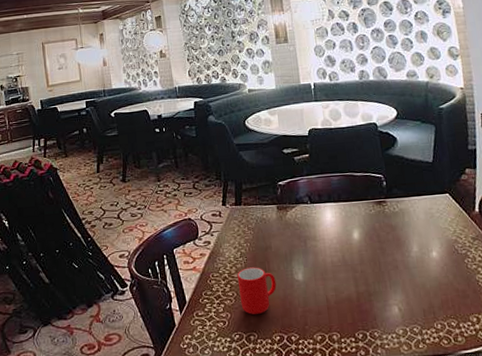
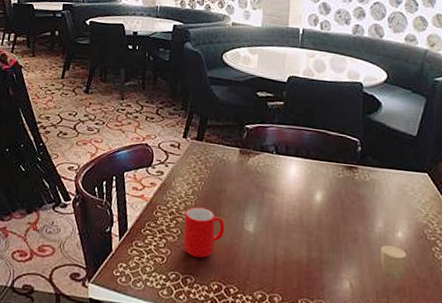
candle: none [420,266,445,296] -> present [381,245,406,279]

